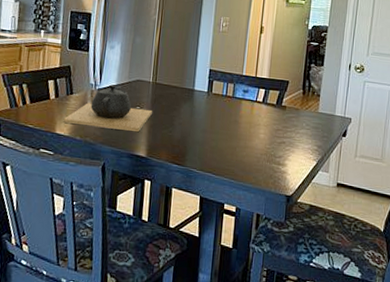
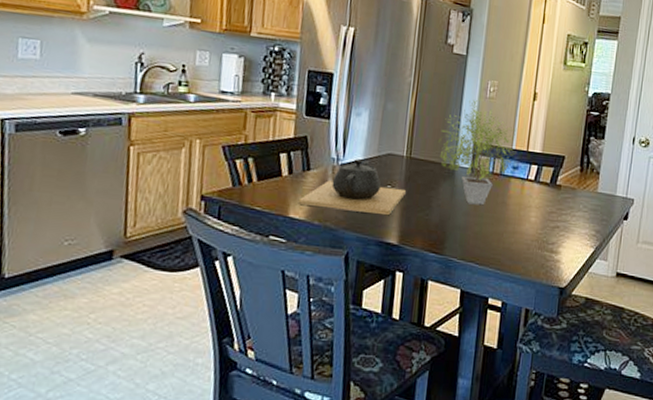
potted plant: none [178,33,246,124] -> present [437,100,516,206]

